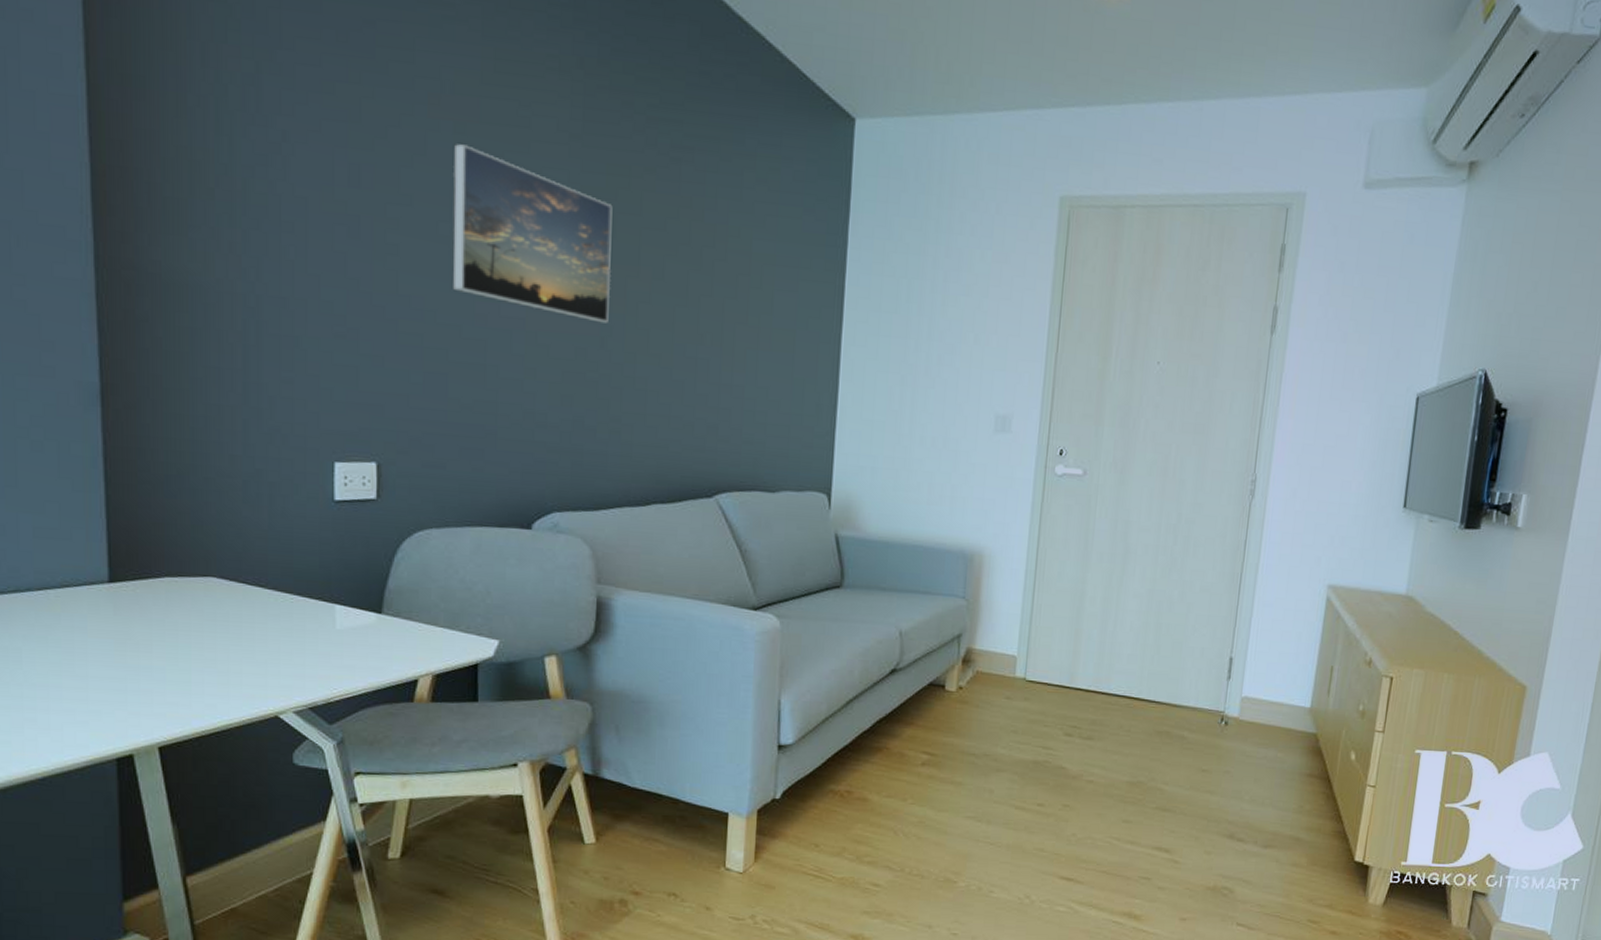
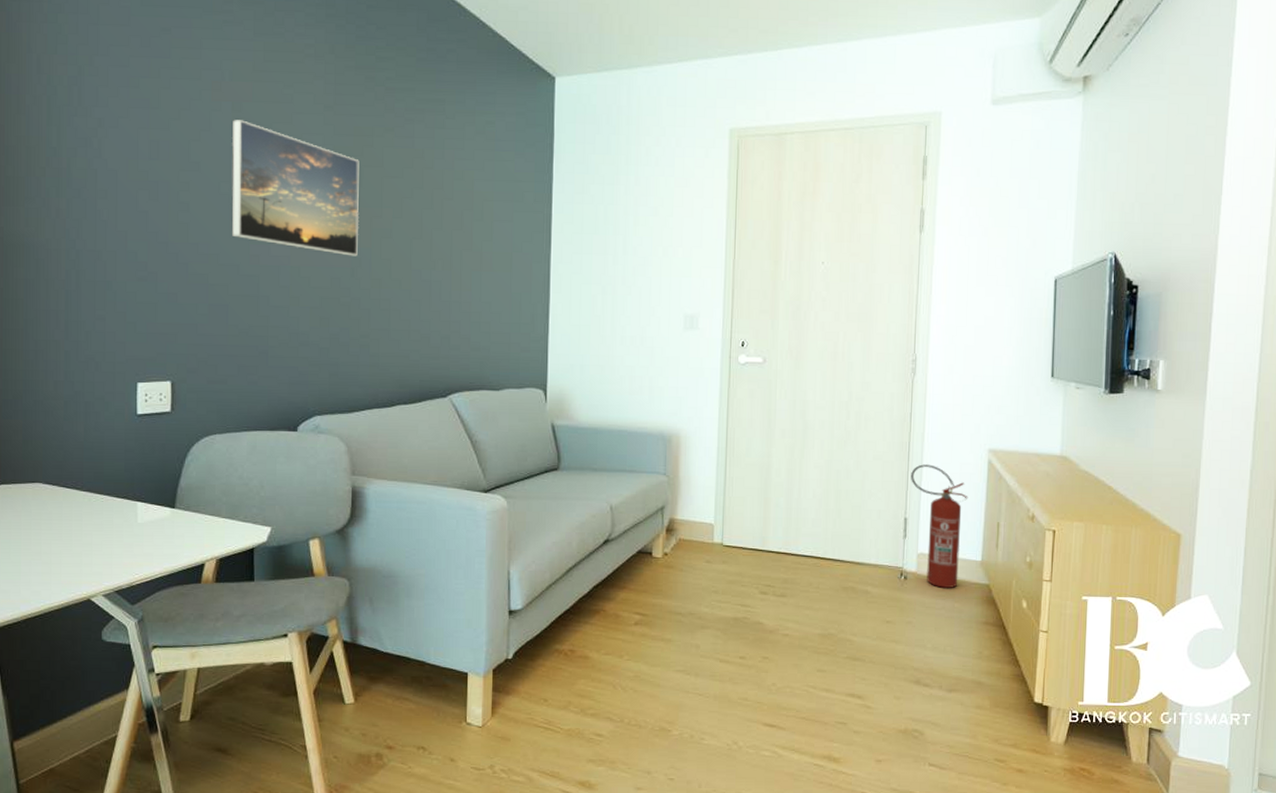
fire extinguisher: none [1240,598,1302,736] -> present [911,464,968,588]

